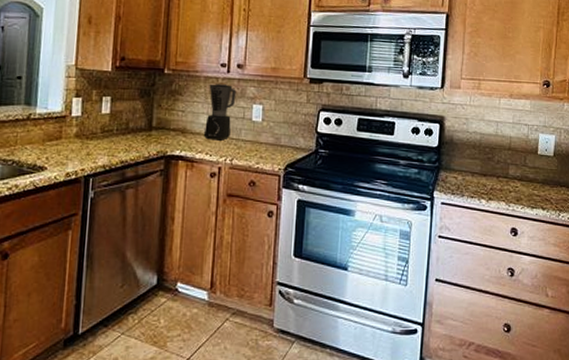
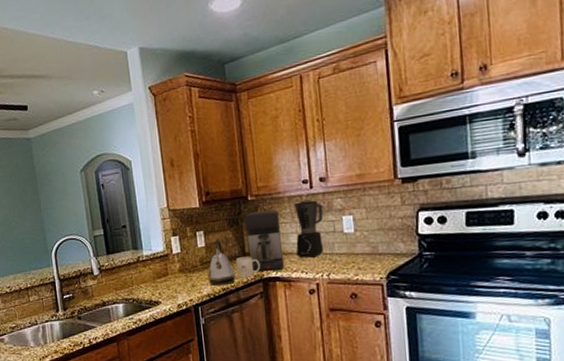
kettle: none [106,107,139,158] -> present [207,238,237,286]
mug: none [139,130,166,154] -> present [235,256,261,279]
coffee maker: none [155,86,193,149] -> present [244,210,285,272]

